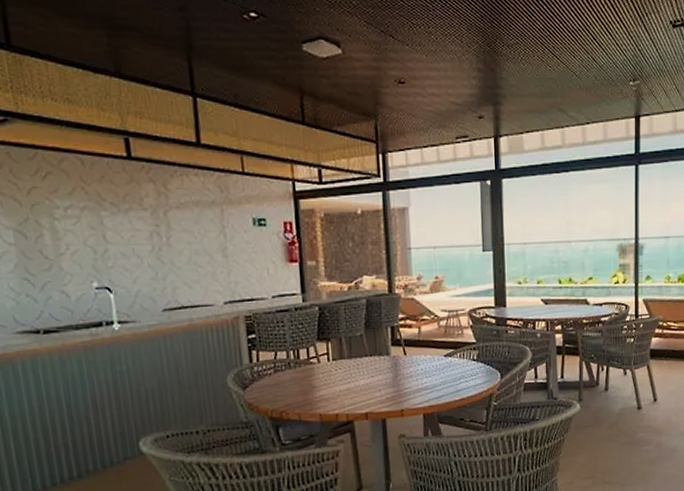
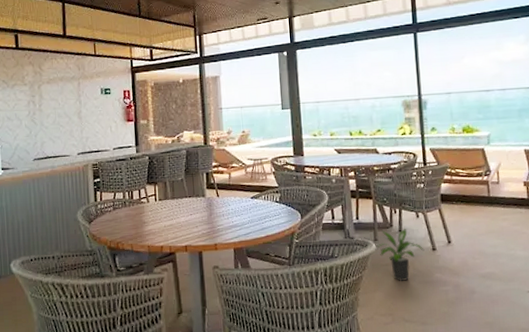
potted plant: none [581,387,630,443] -> present [377,229,425,281]

